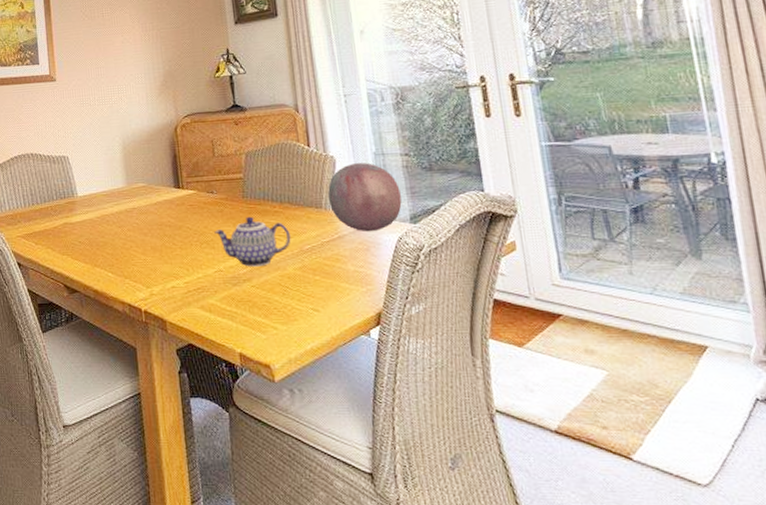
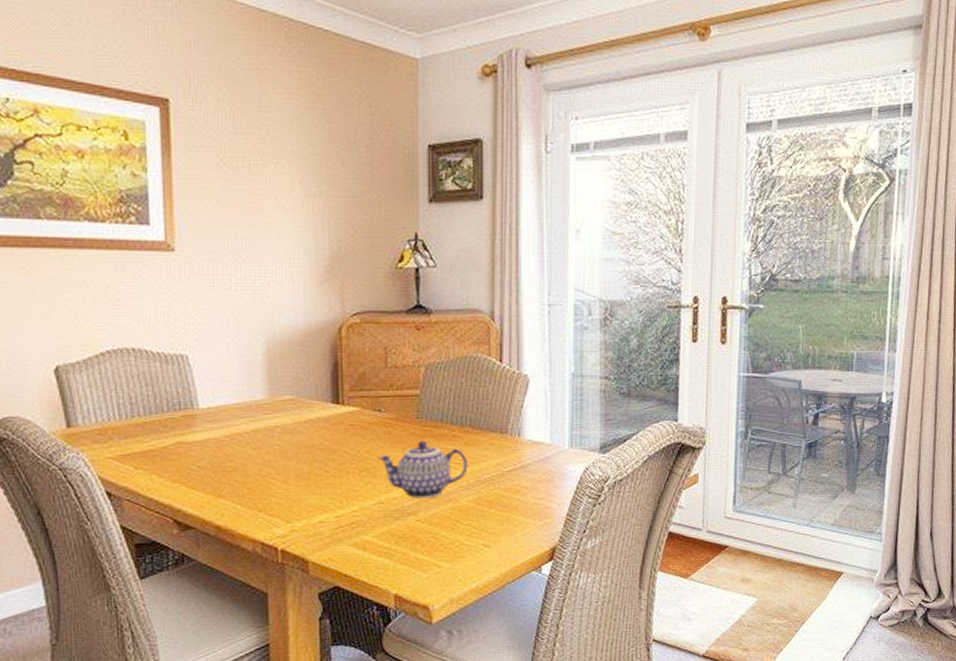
decorative ball: present [328,163,402,232] -> none [516,384,594,462]

